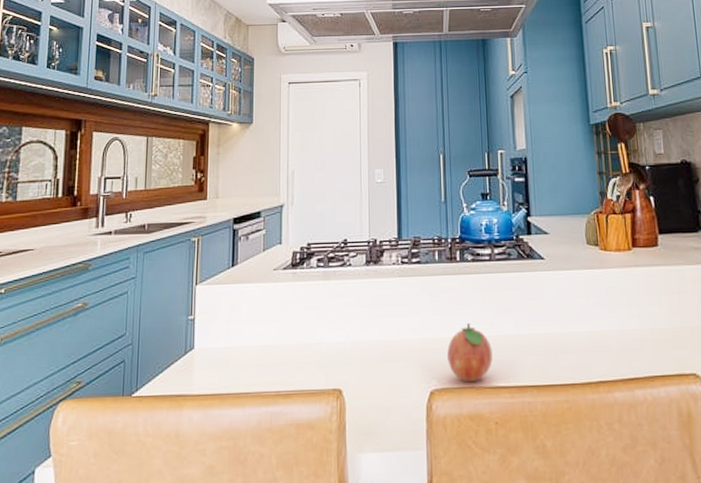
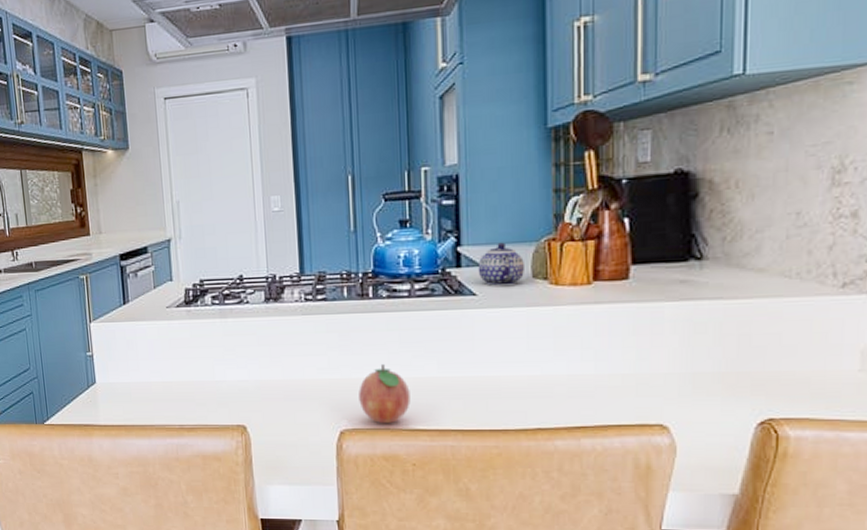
teapot: none [544,214,580,252] -> present [478,242,524,287]

